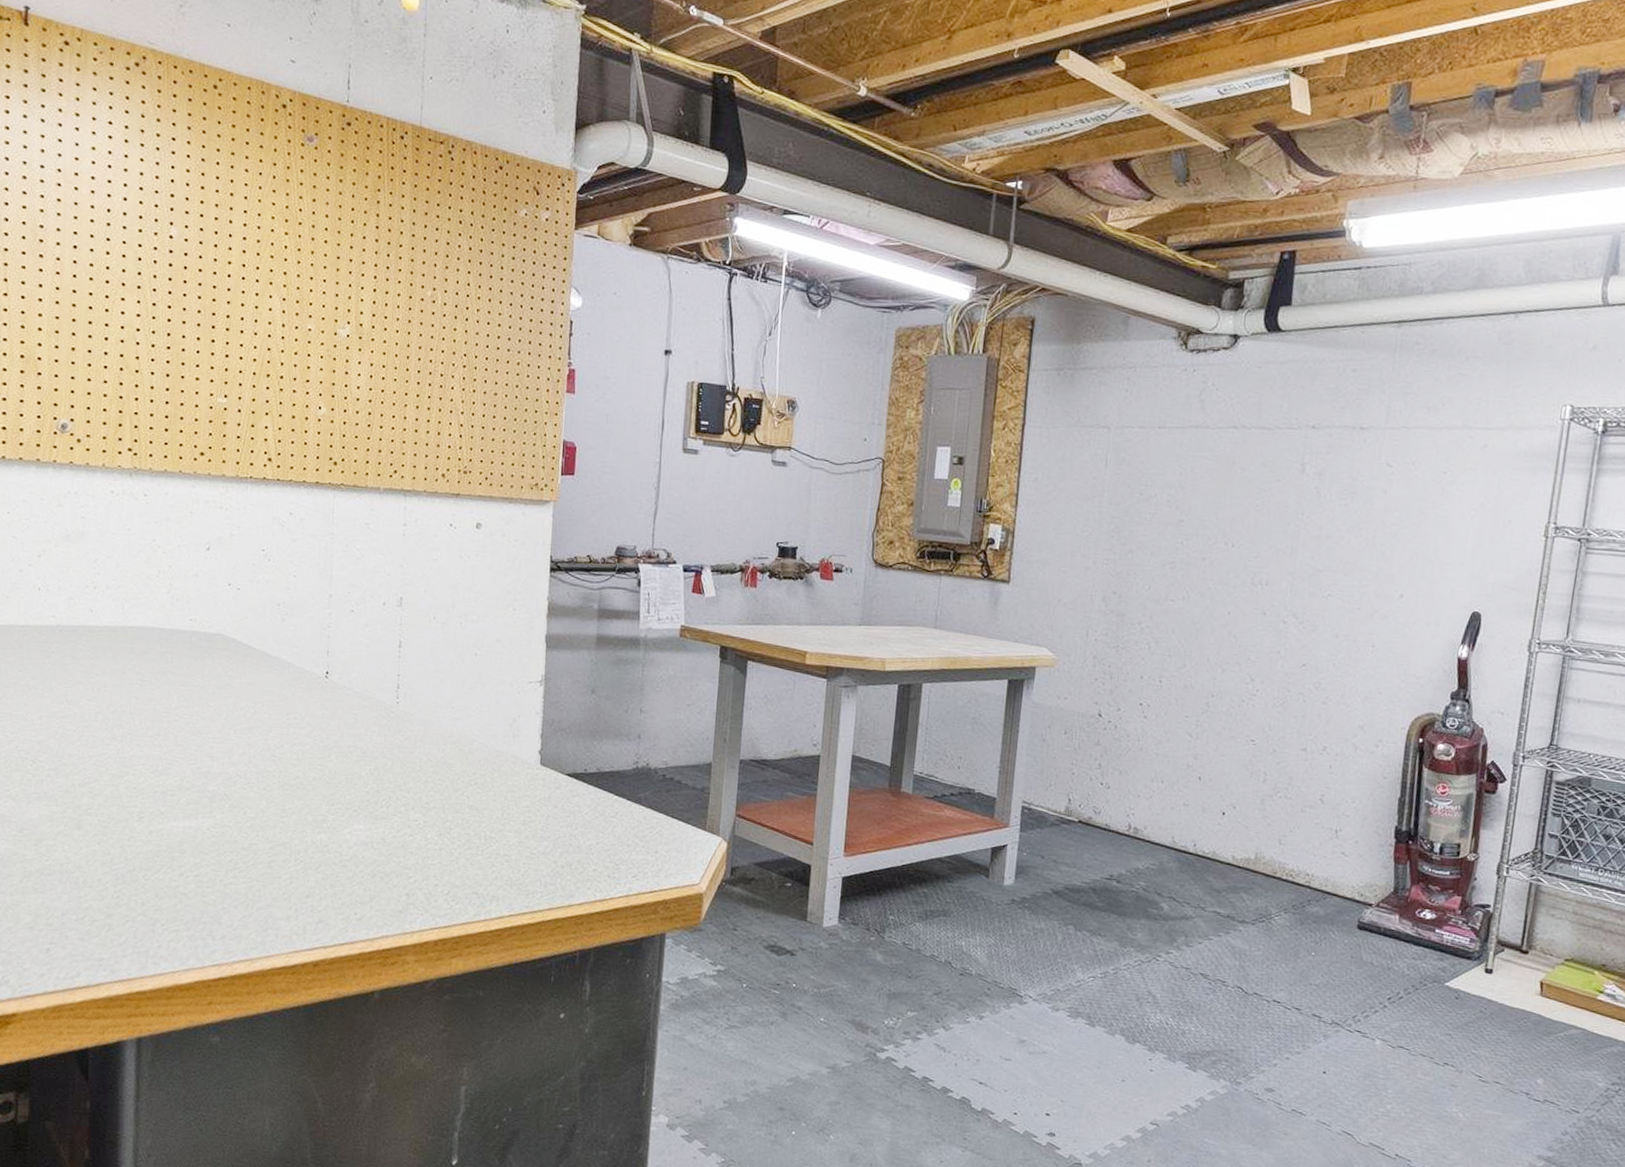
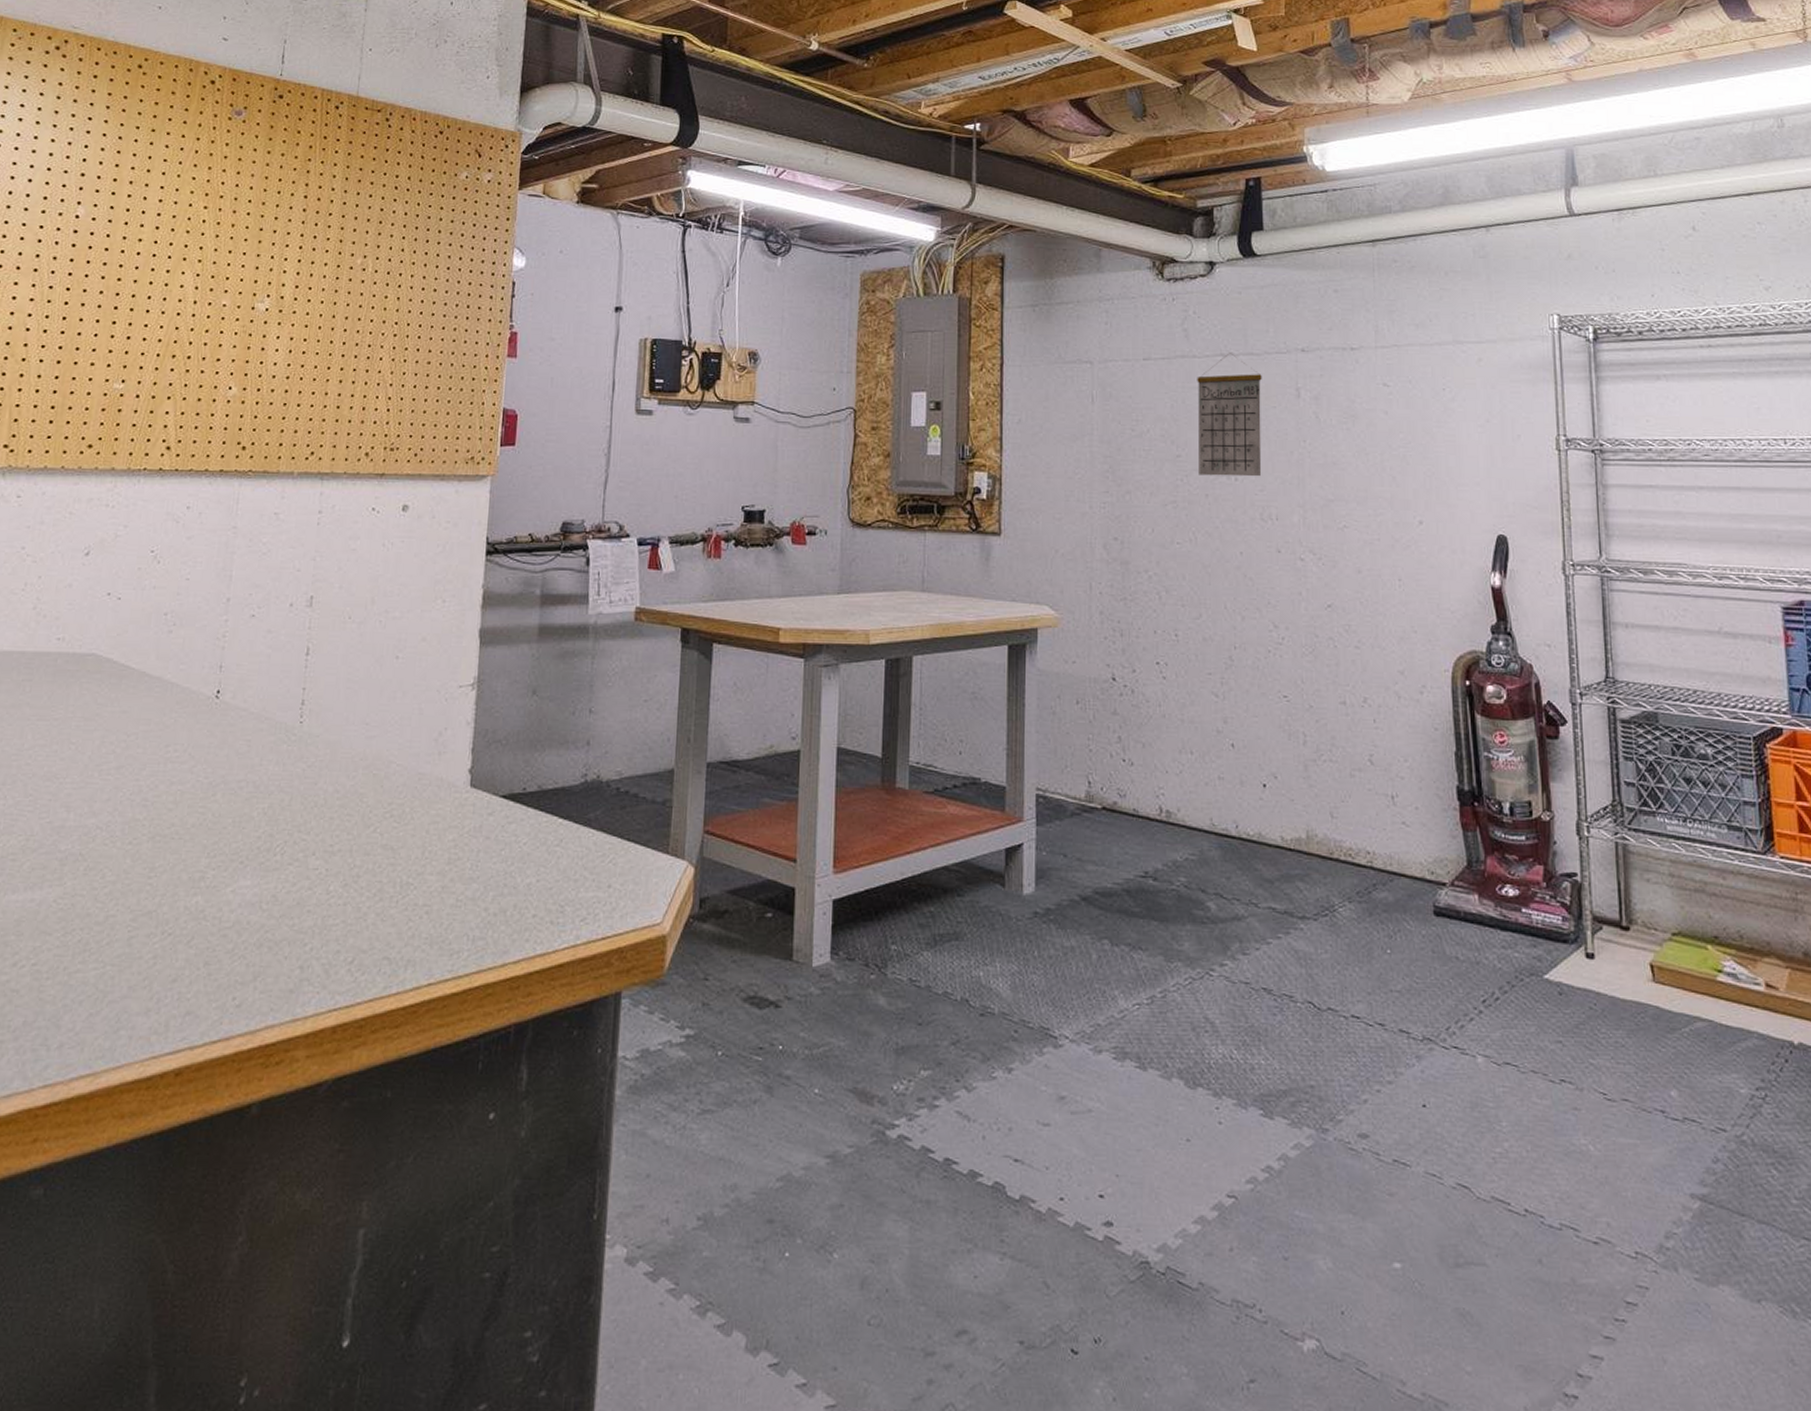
calendar: none [1198,425,1271,545] -> present [1197,353,1262,477]

